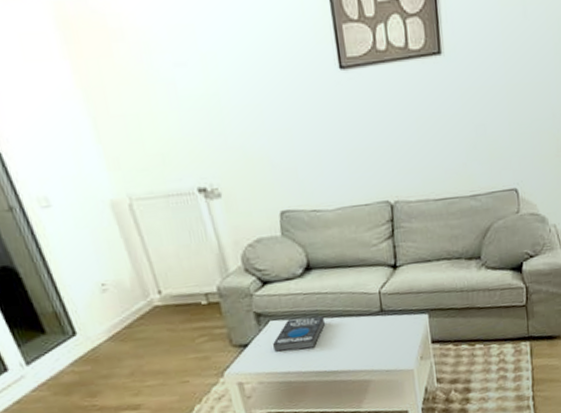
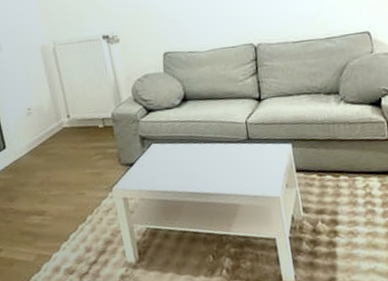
book: present [272,316,326,352] -> none [153,141,199,172]

